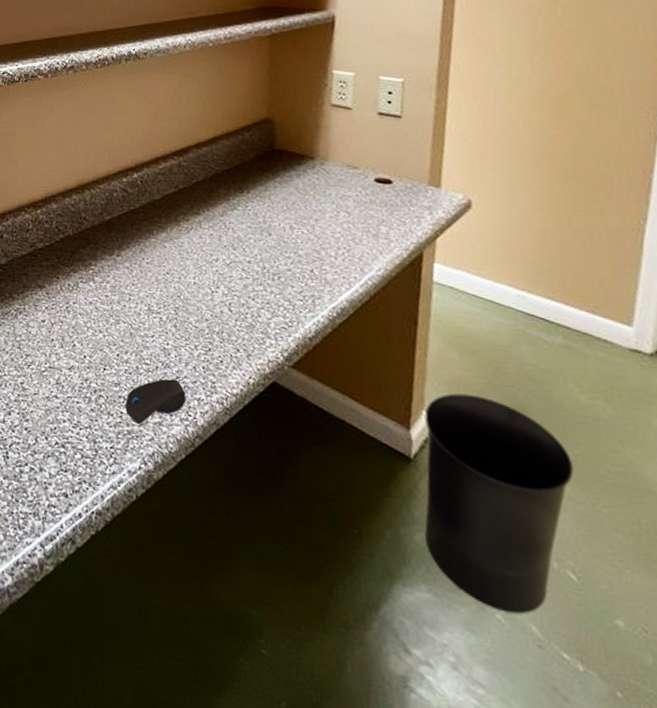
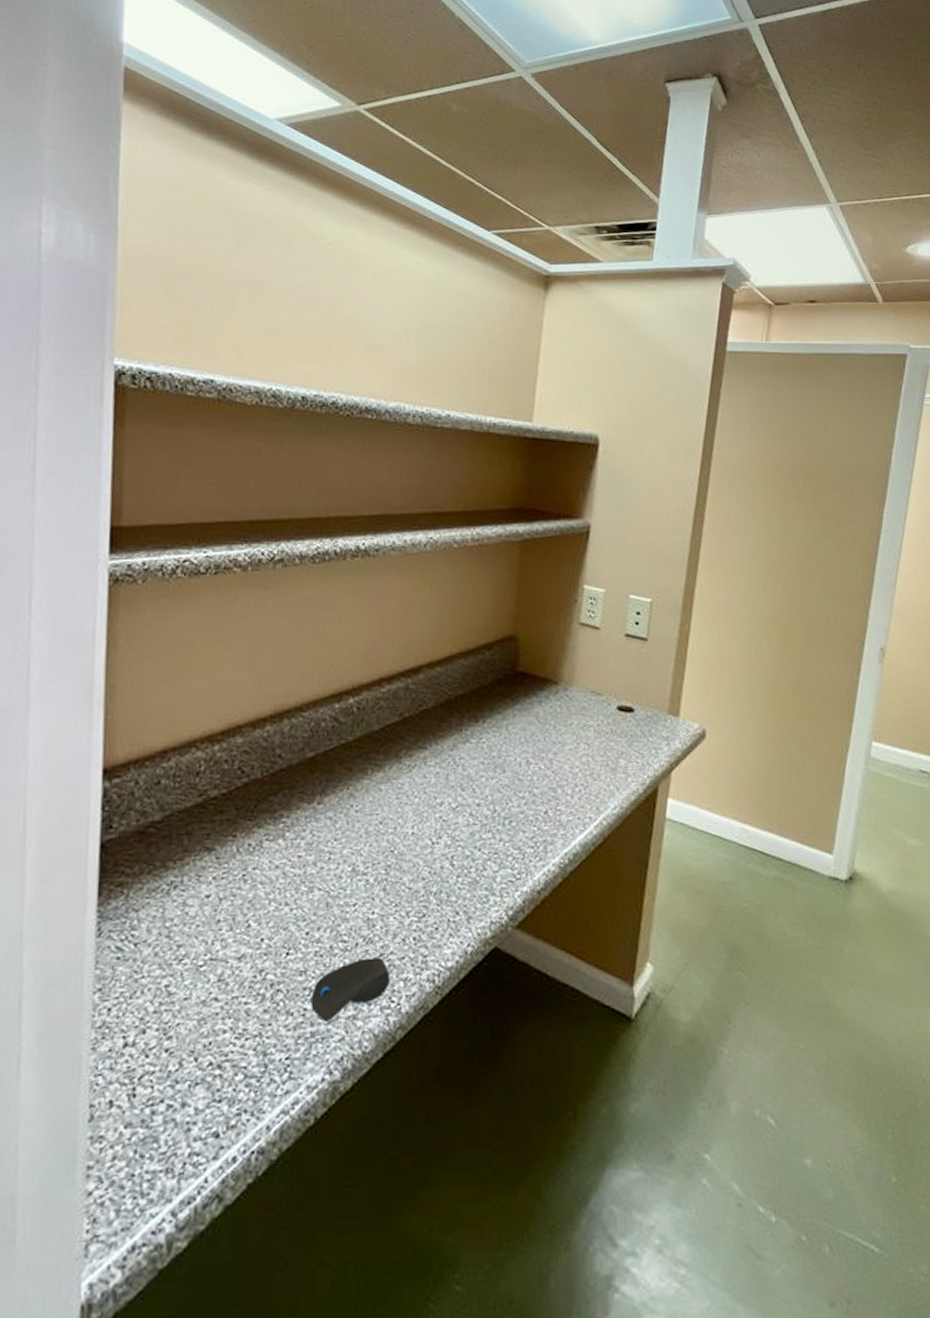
waste bin: present [424,393,574,614] -> none [640,938,778,1175]

